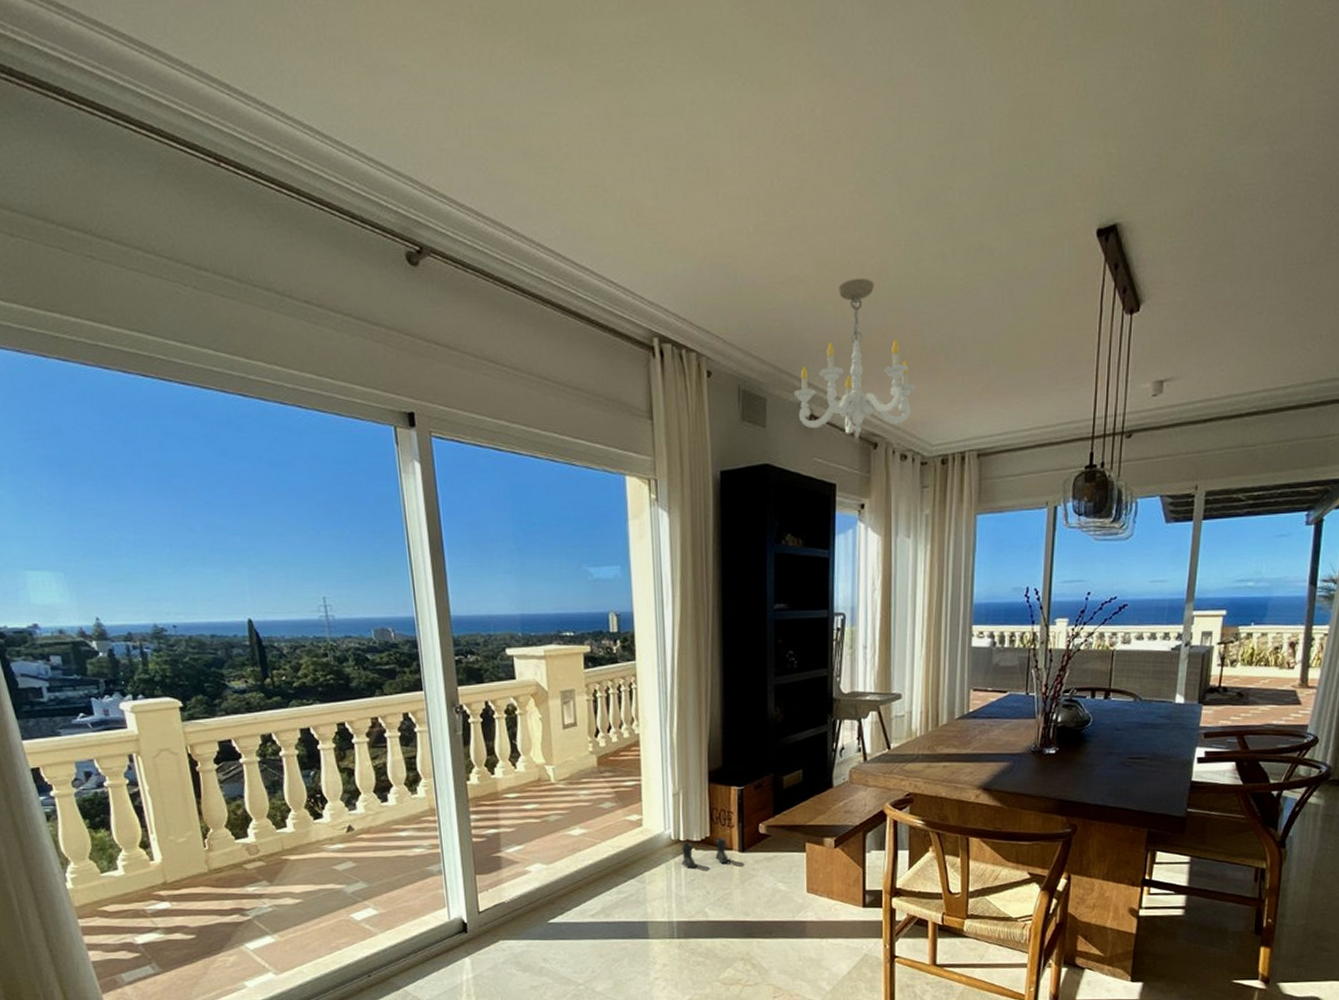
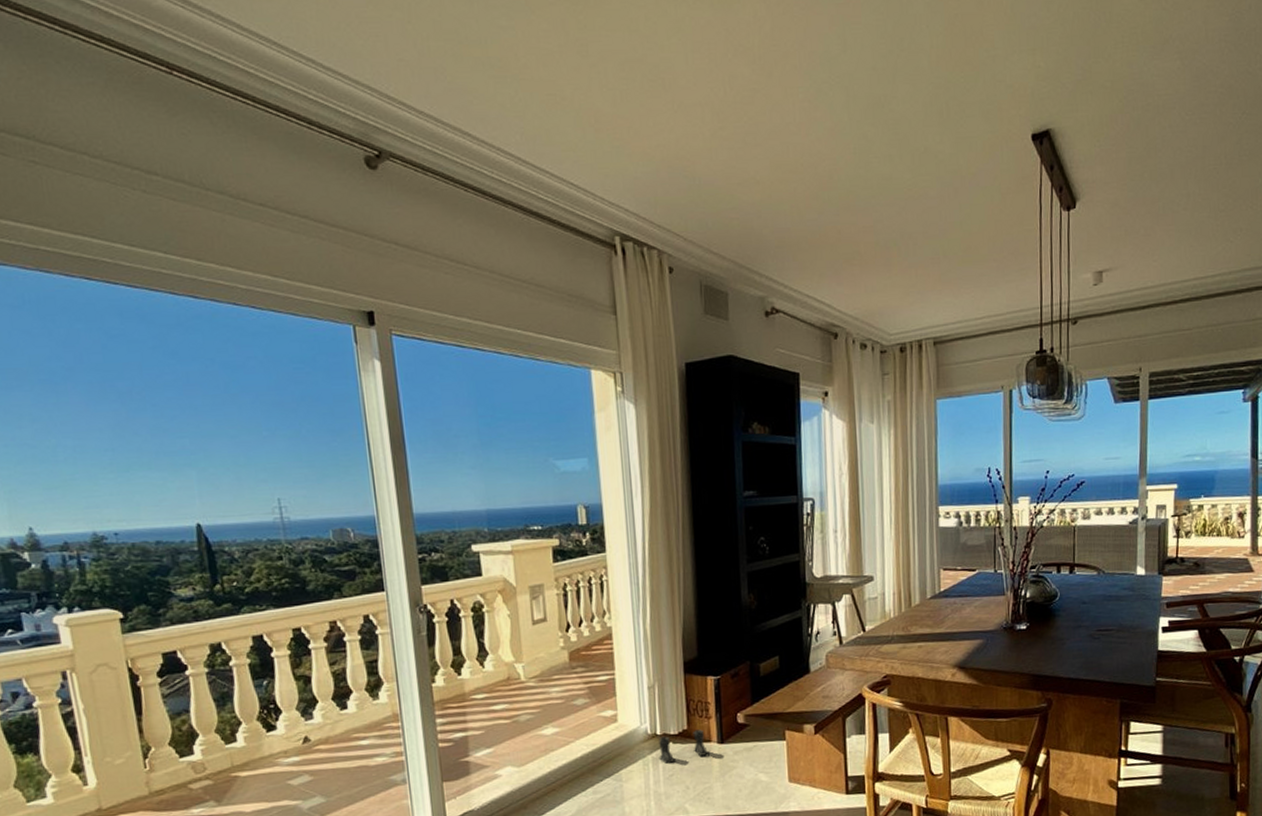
chandelier: present [793,277,916,443] -> none [754,179,872,334]

